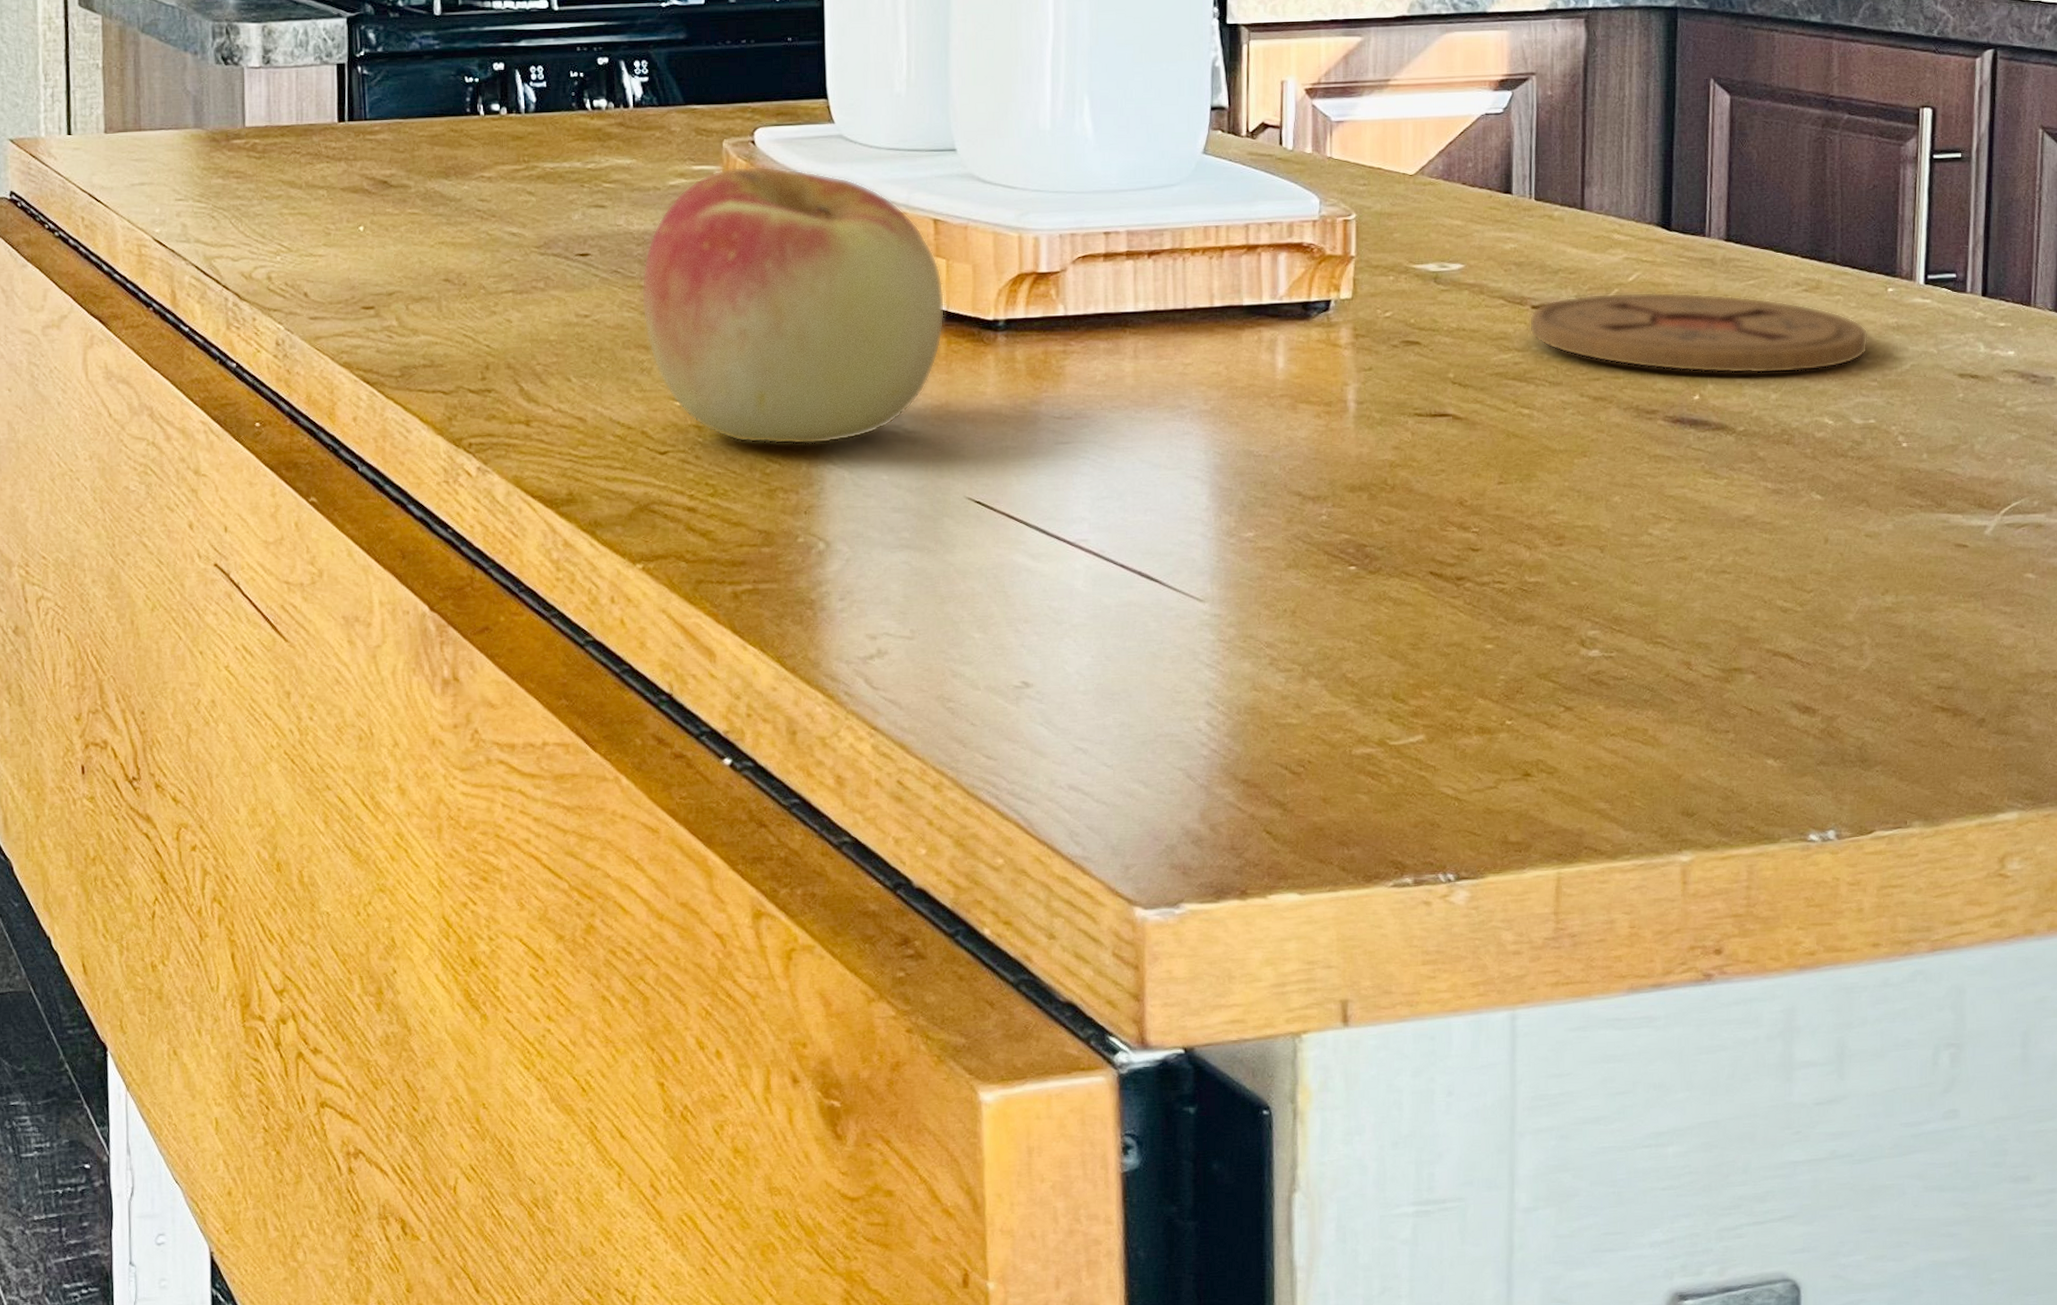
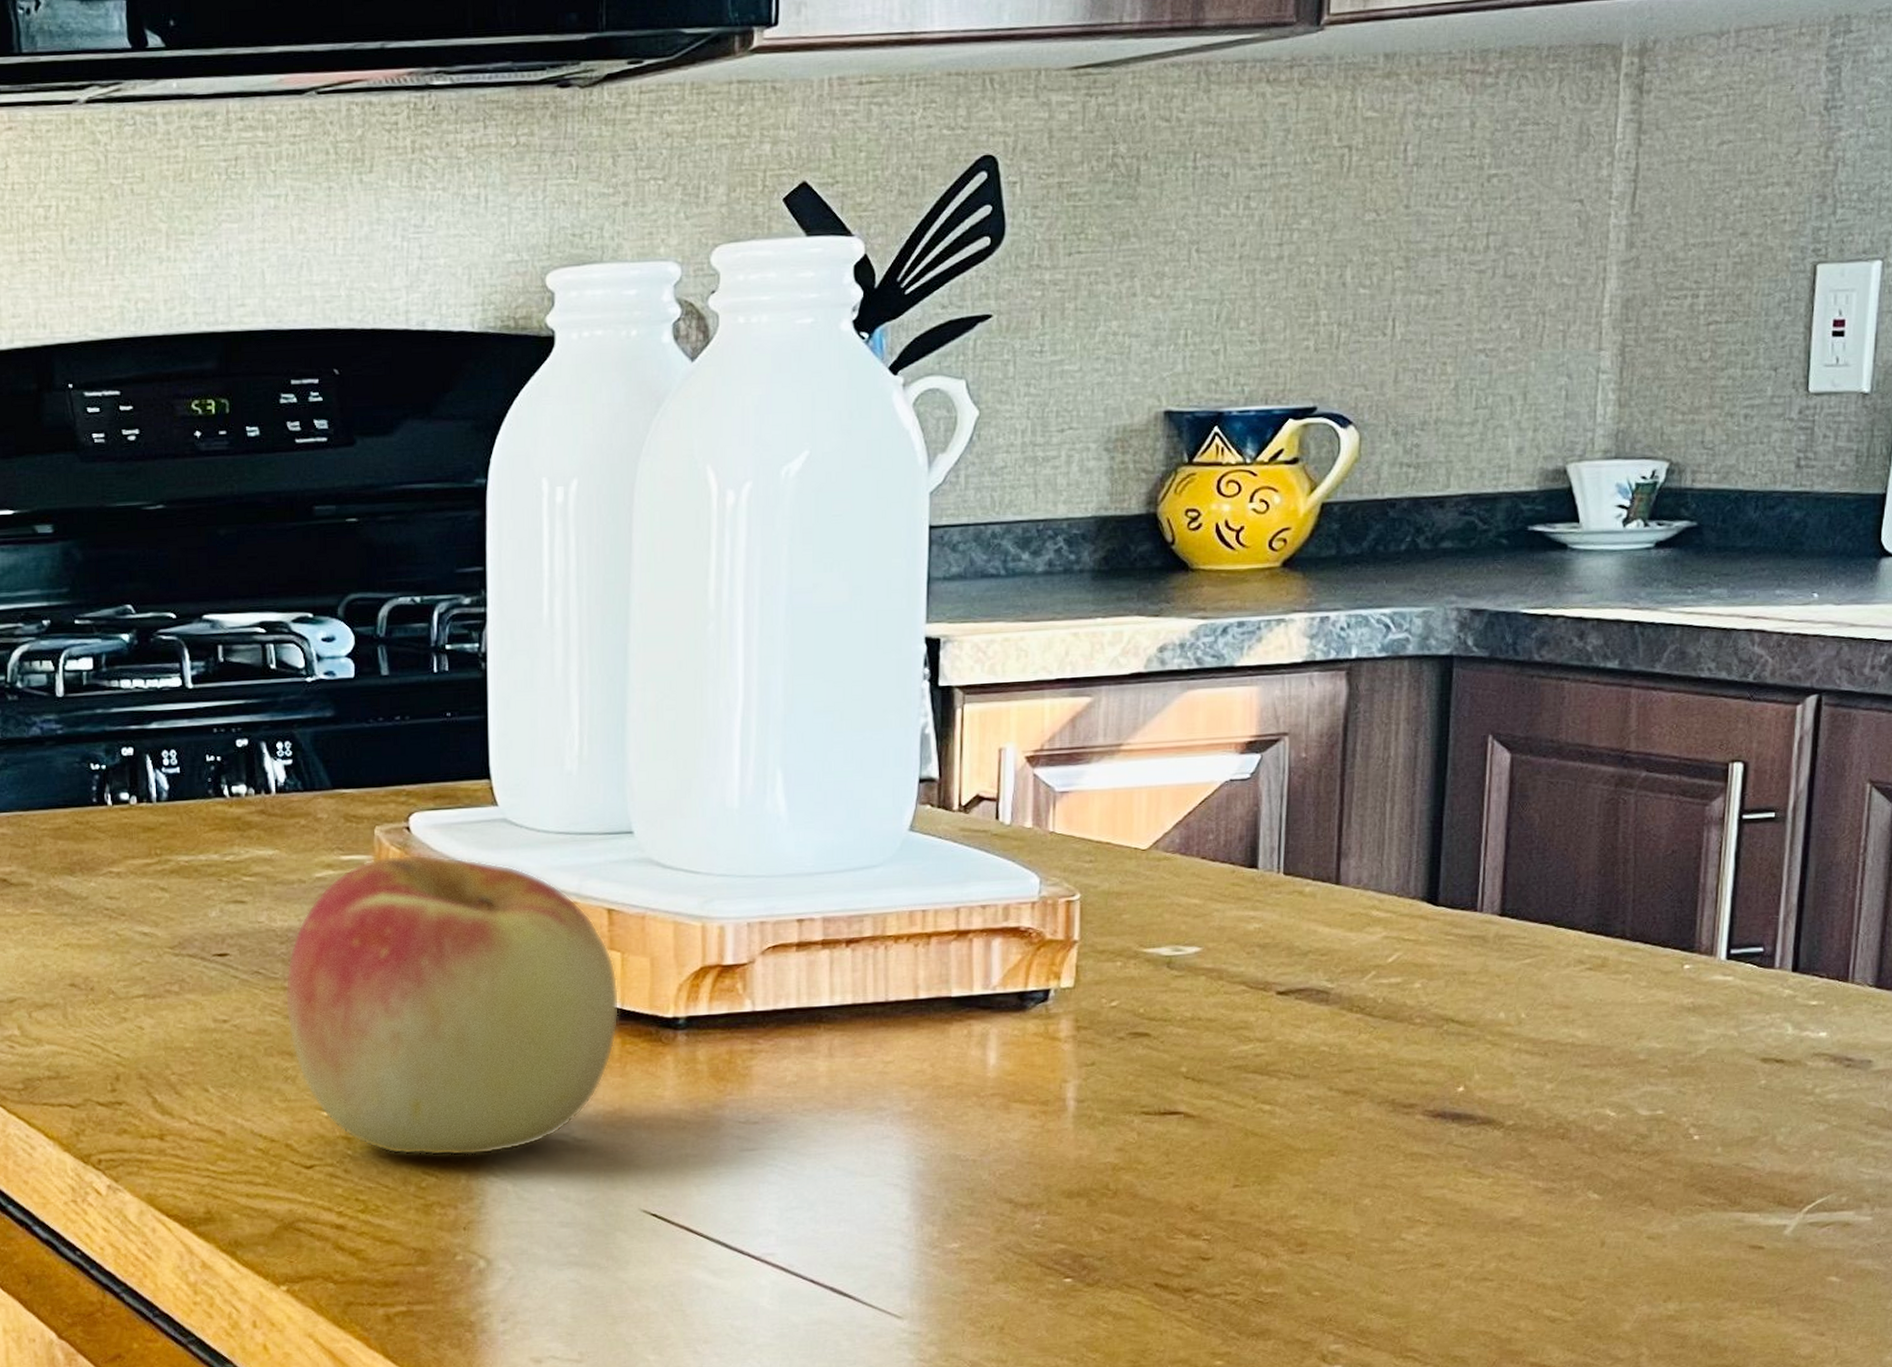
coaster: present [1529,291,1868,374] -> none [1273,973,1659,1062]

